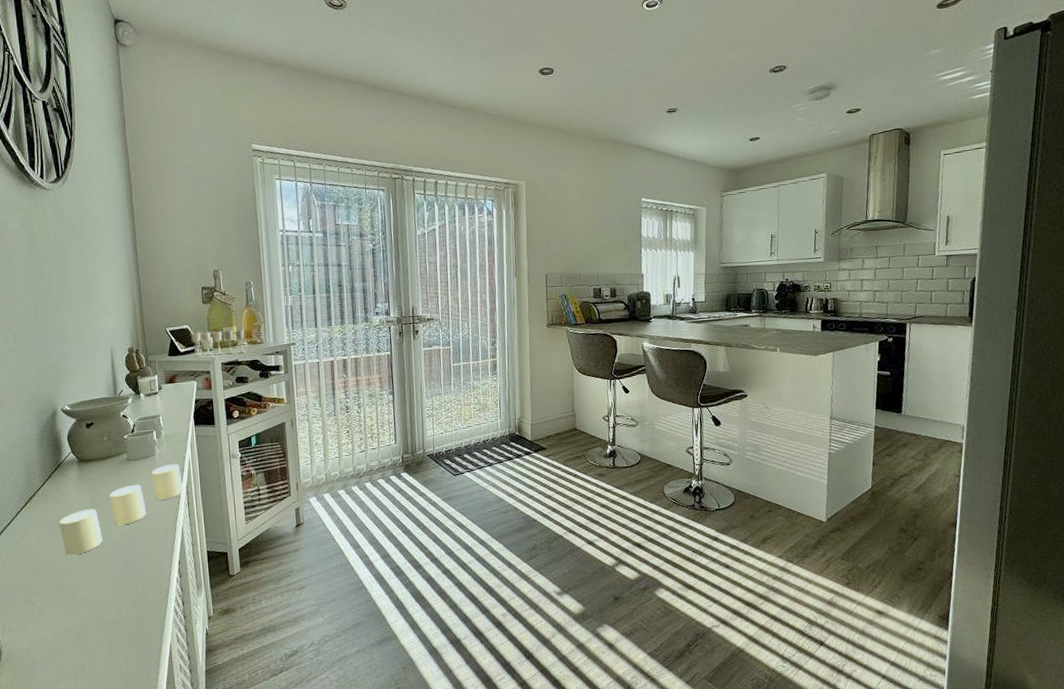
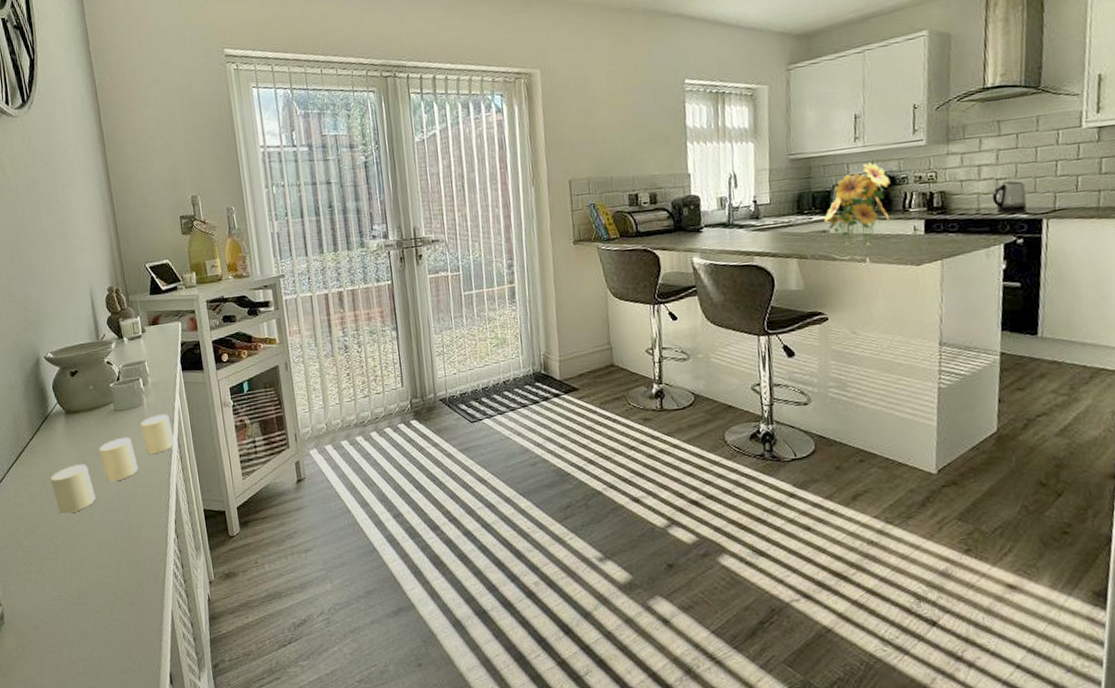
wine glass: present [190,329,246,356] -> none [171,262,232,294]
flower bouquet: none [745,273,797,339] -> present [823,162,891,247]
kettle: none [870,293,896,318] -> present [992,181,1027,214]

